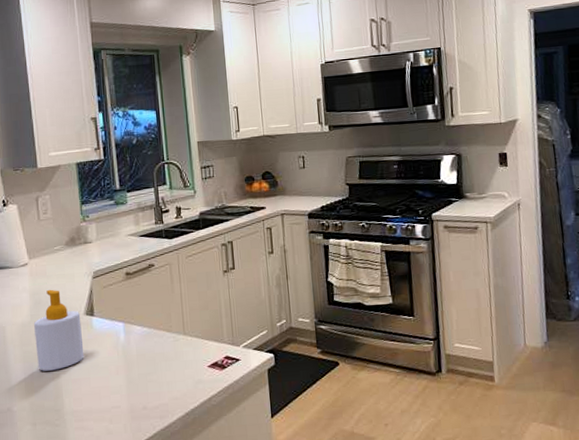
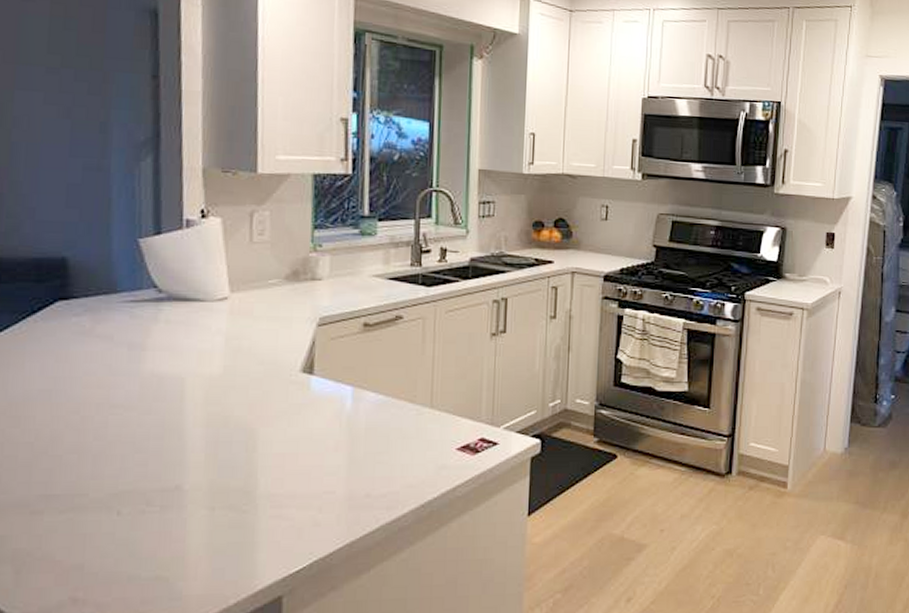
soap bottle: present [34,289,84,371] -> none [226,334,295,440]

